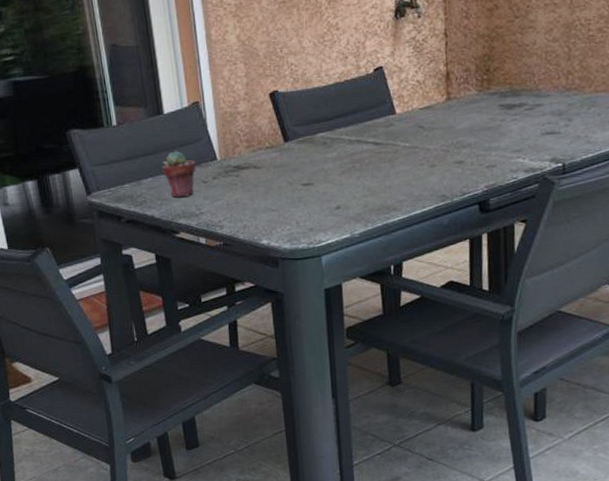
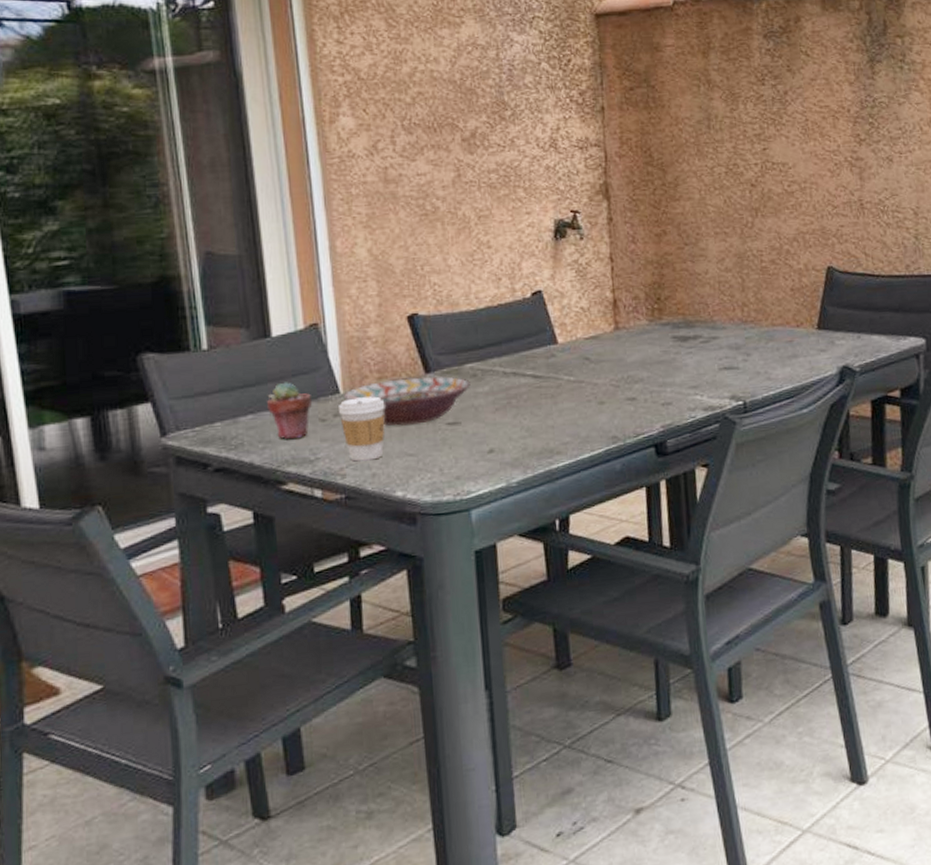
coffee cup: none [217,162,253,216] -> present [339,396,385,462]
decorative bowl: none [219,144,321,187] -> present [343,376,470,426]

